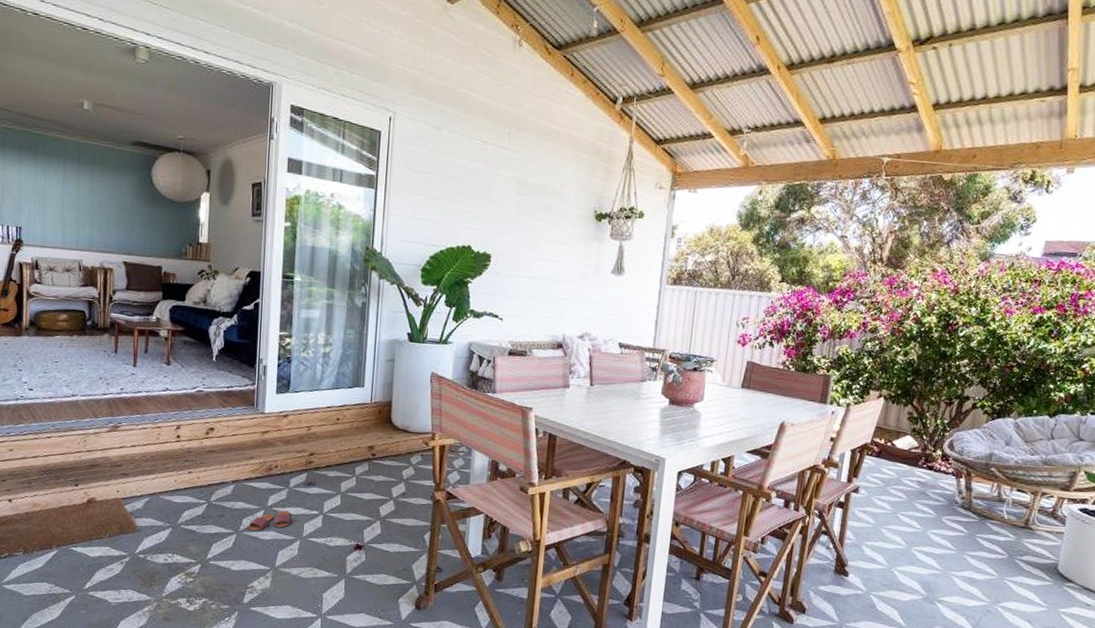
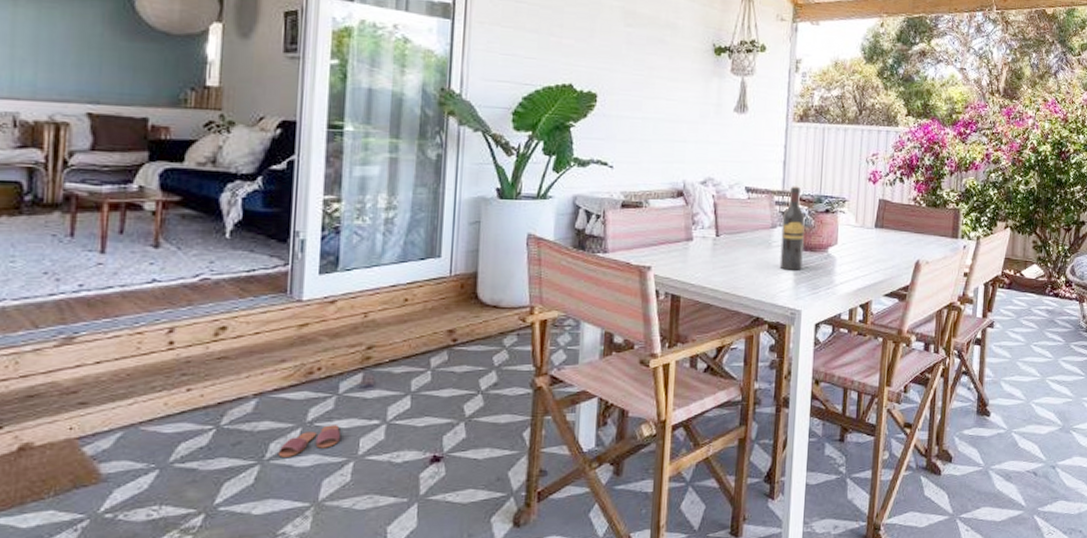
wine bottle: none [647,344,674,422] -> present [779,186,805,270]

